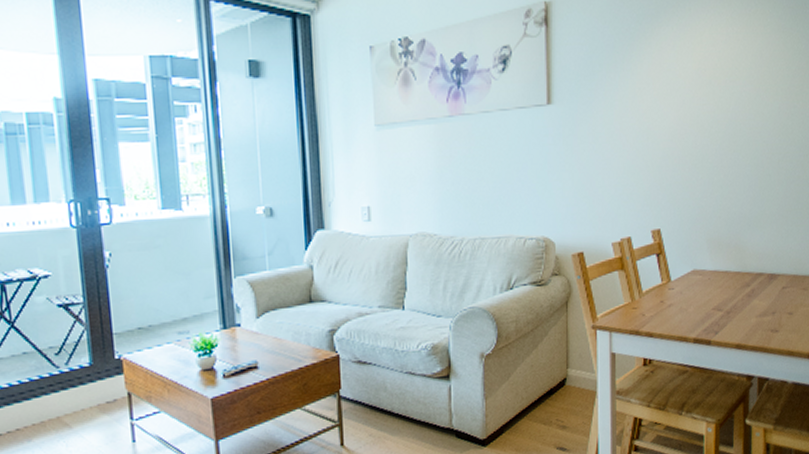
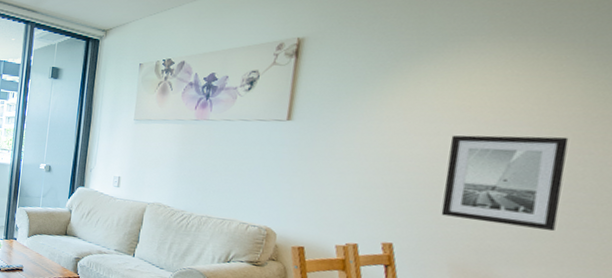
wall art: none [694,92,780,190] -> present [441,135,569,232]

